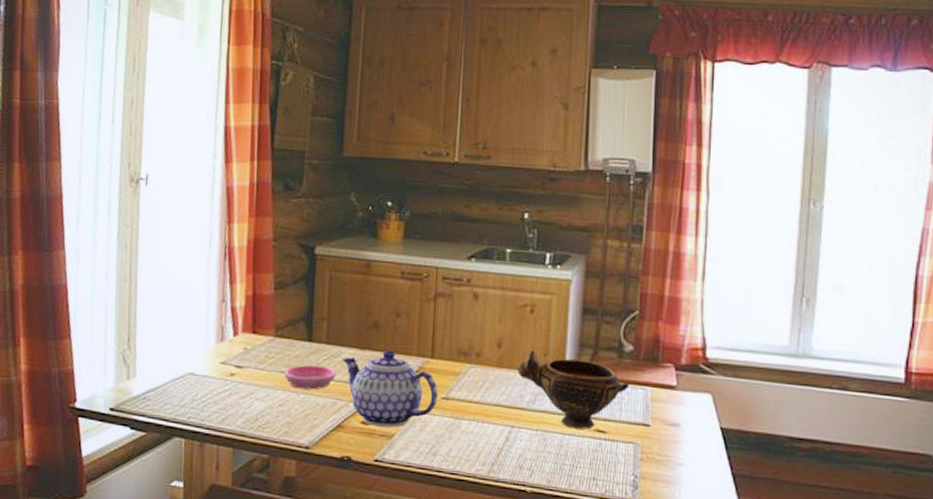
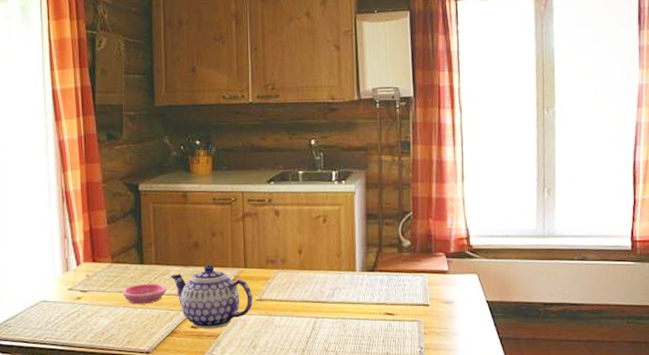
ceramic bowl: present [518,350,630,430] -> none [317,253,410,314]

